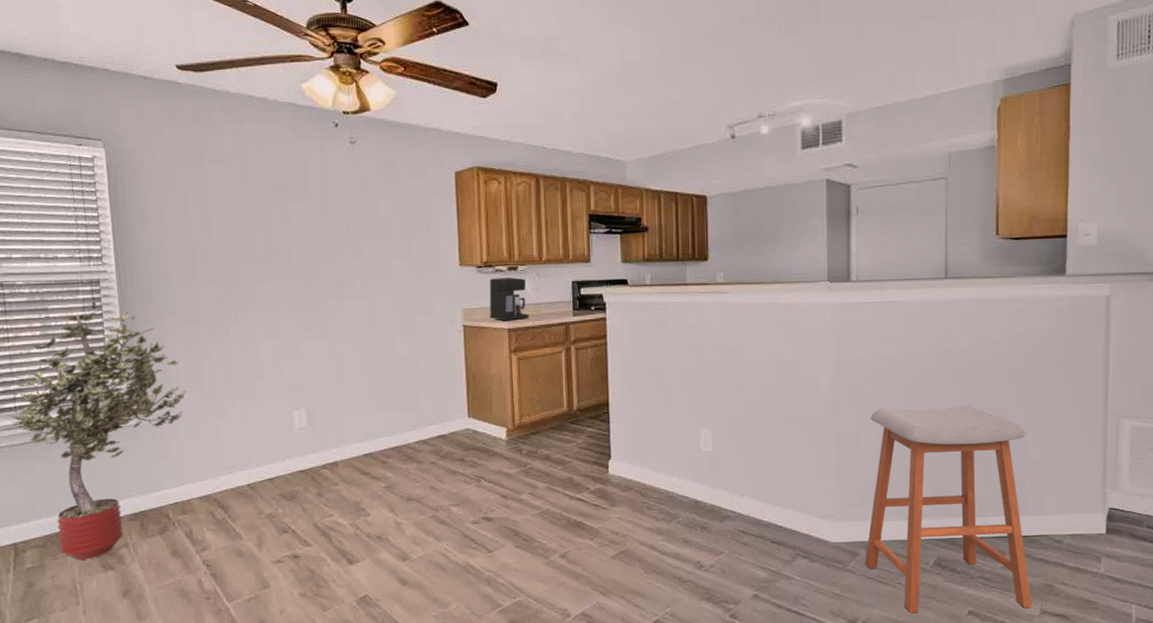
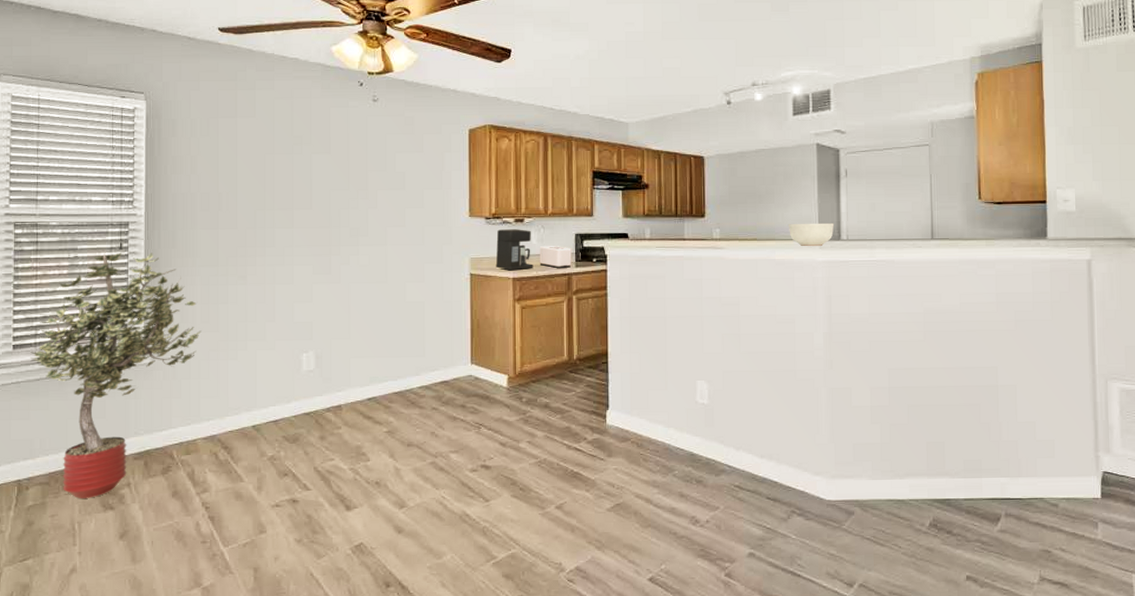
toaster: none [534,293,569,318] -> present [539,245,572,269]
bowl: none [795,263,844,289] -> present [788,222,835,247]
stool: present [865,405,1033,613] -> none [860,363,1032,577]

